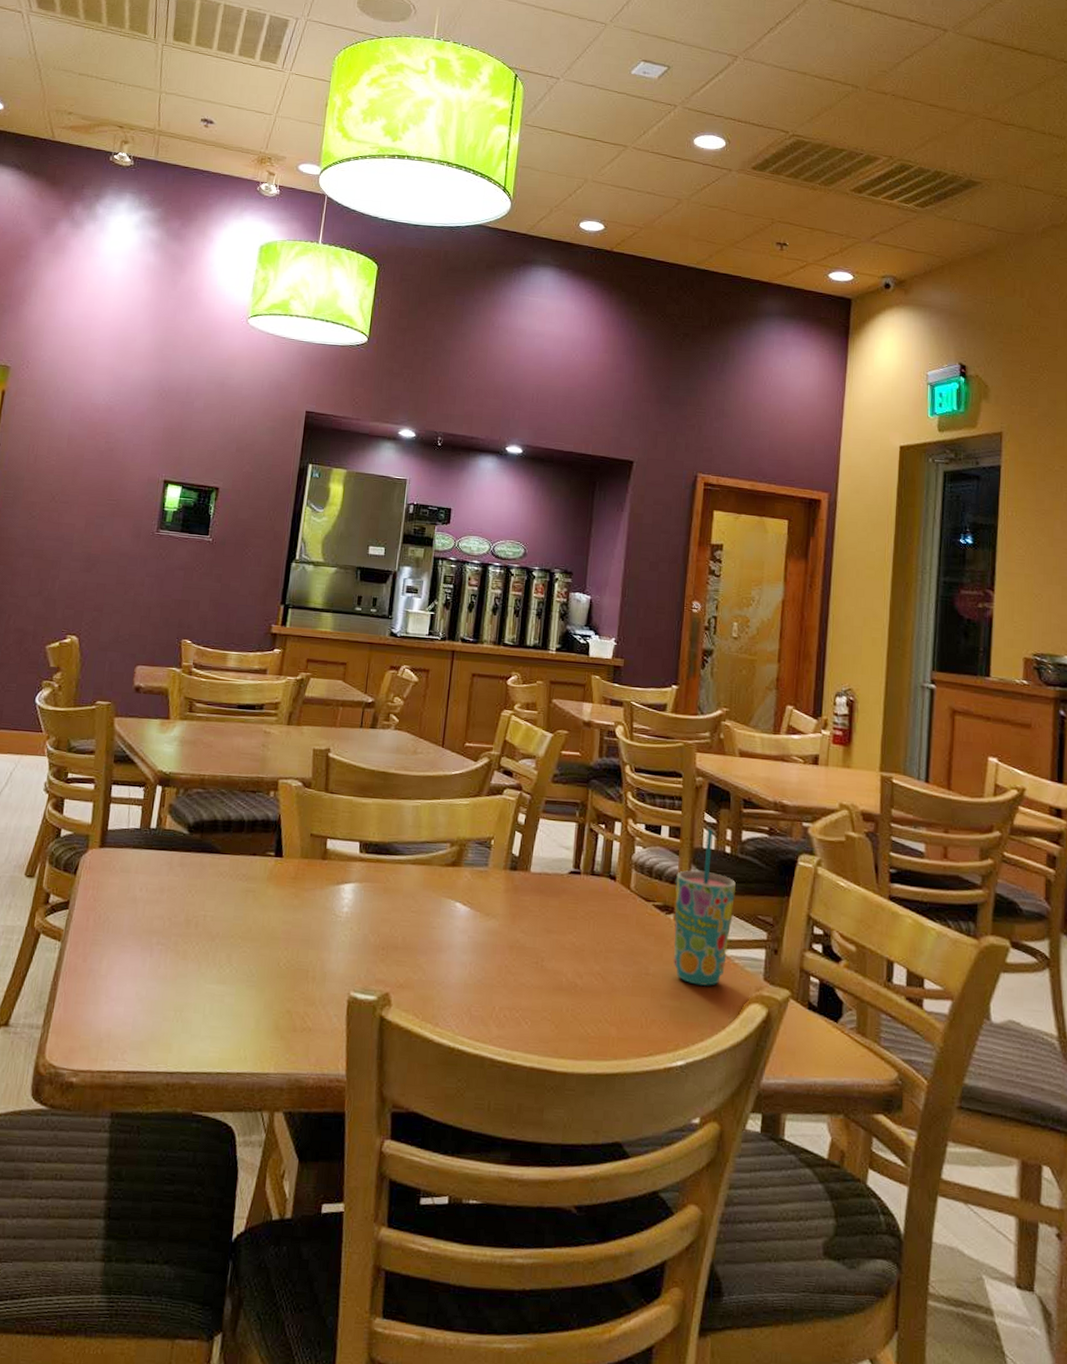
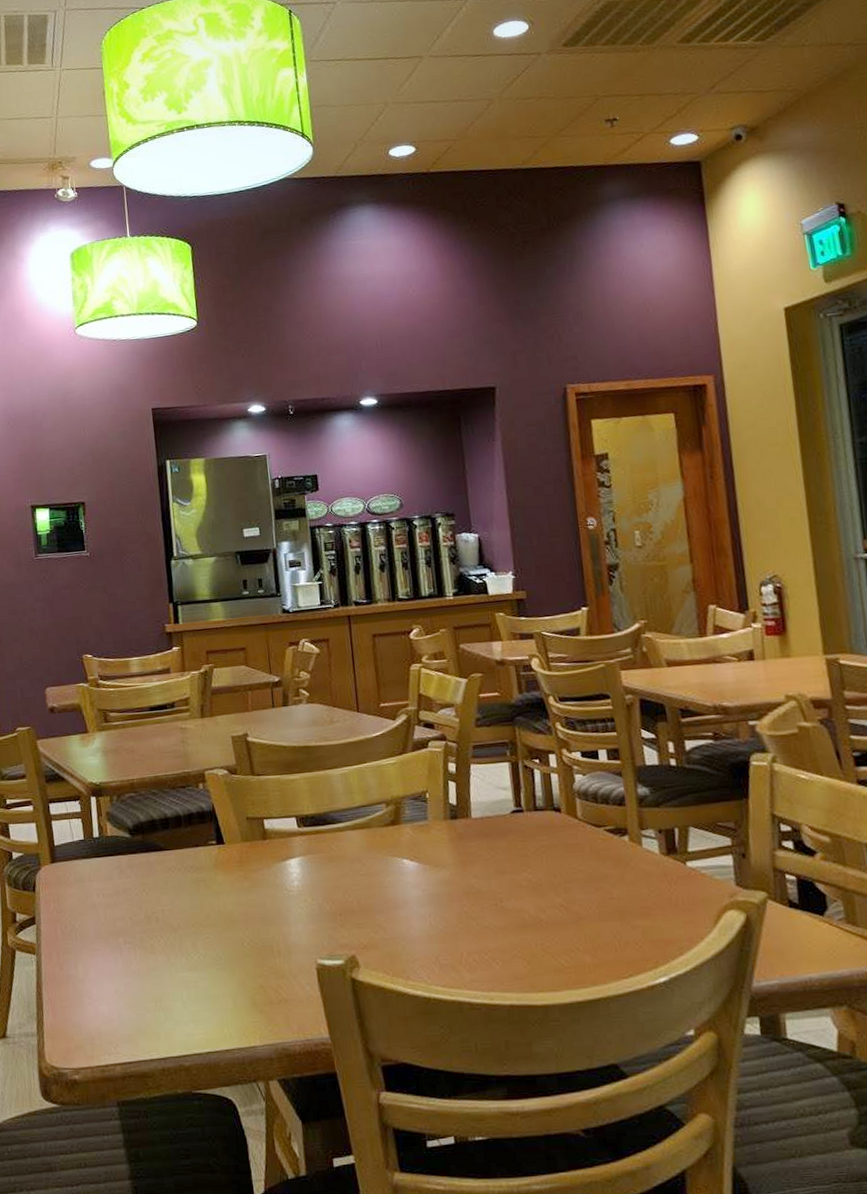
cup: present [673,829,736,987] -> none [622,745,693,902]

